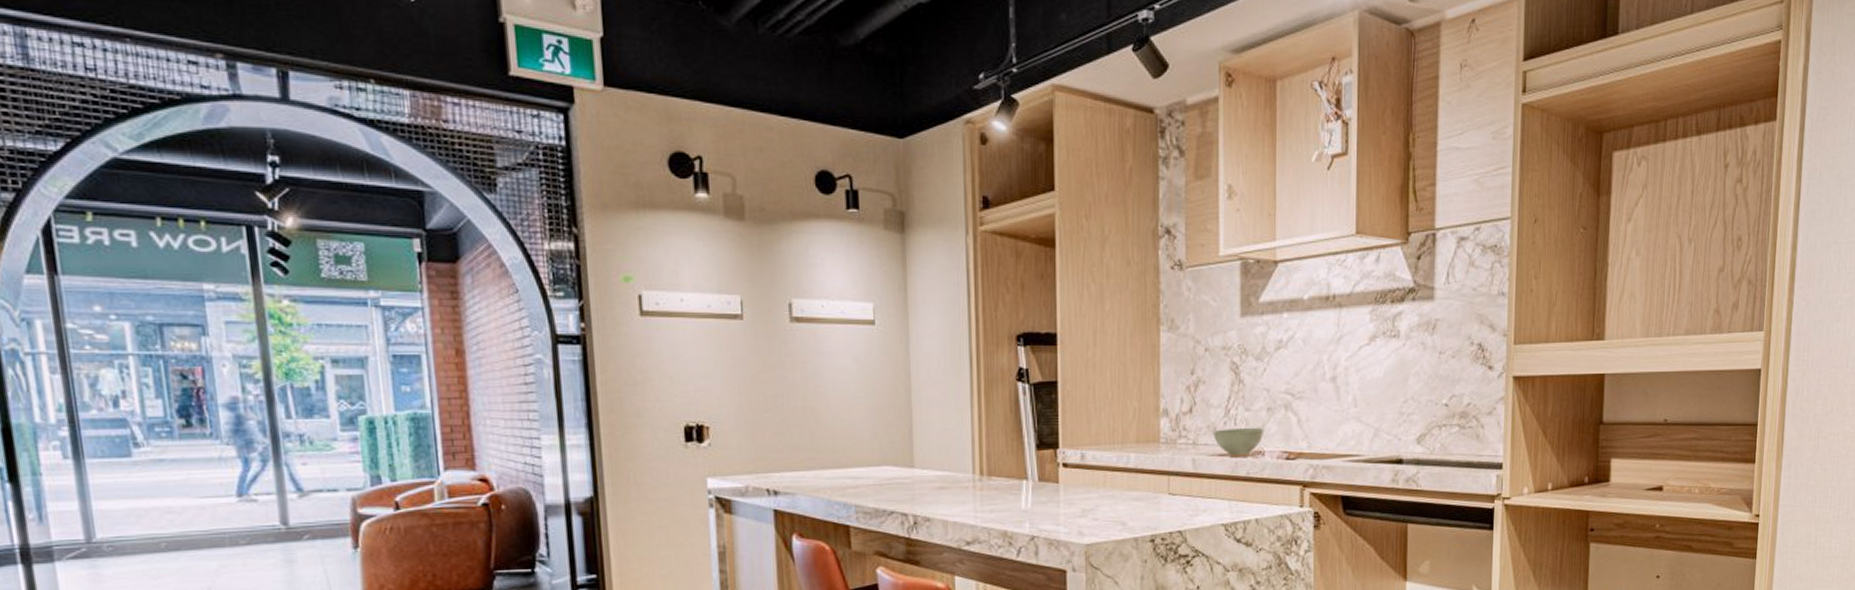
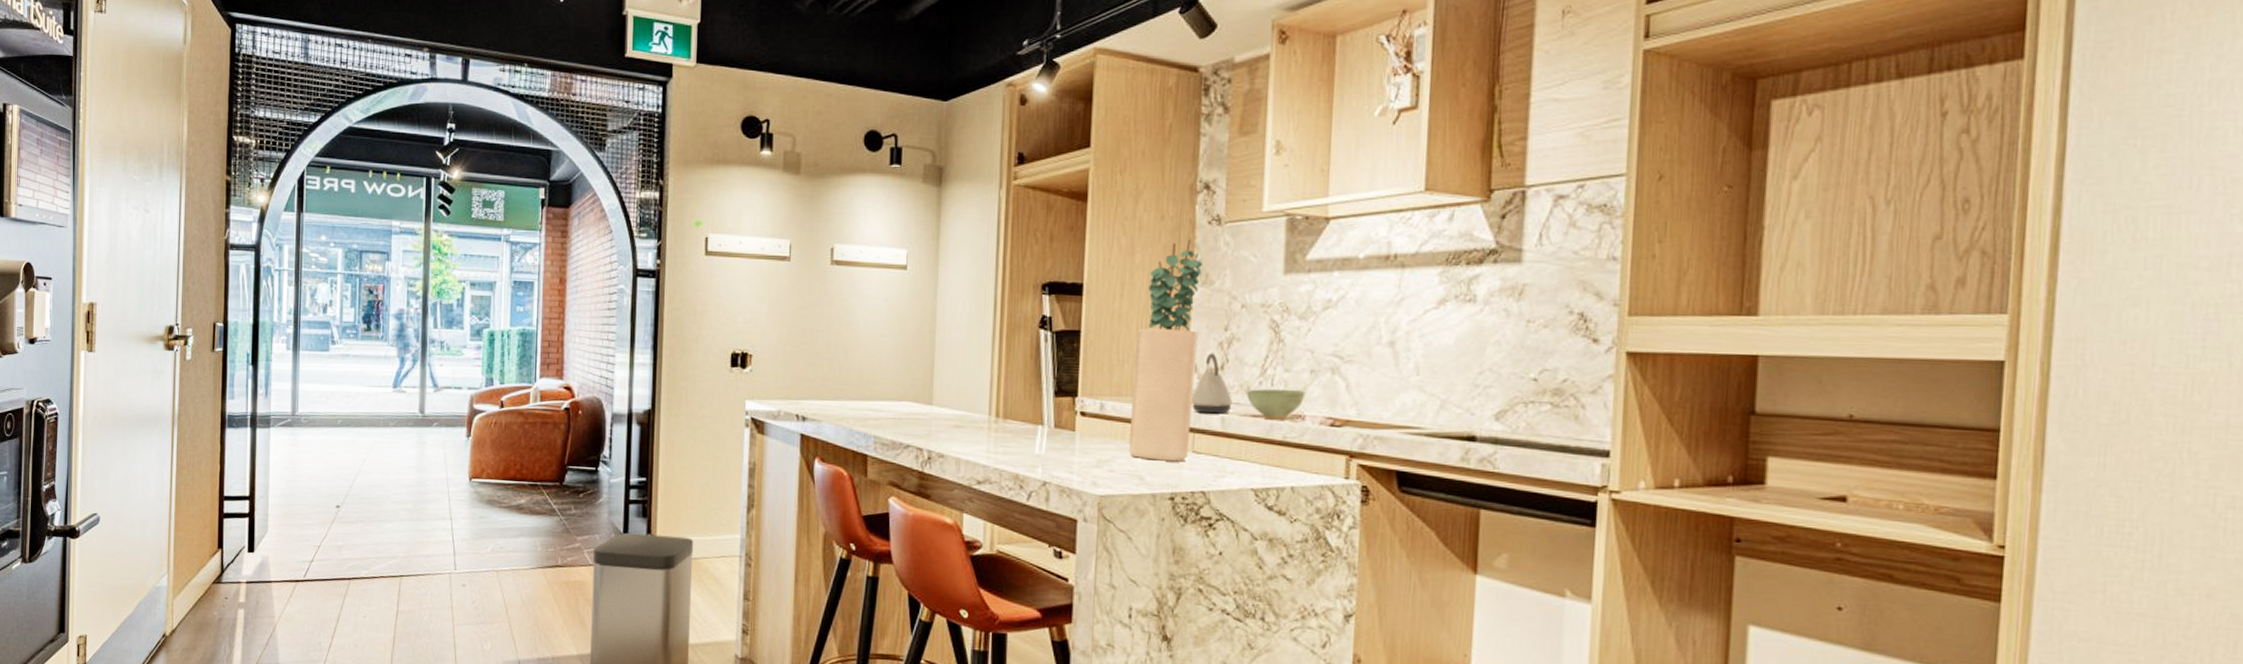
vase: none [1110,285,1169,506] -> present [1128,240,1204,462]
kettle: none [1164,397,1201,456] -> present [1190,353,1233,414]

